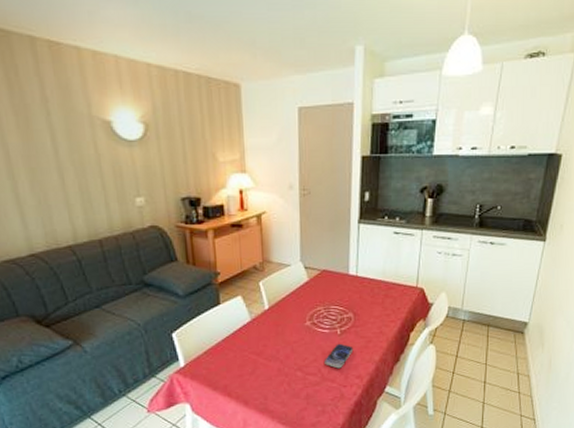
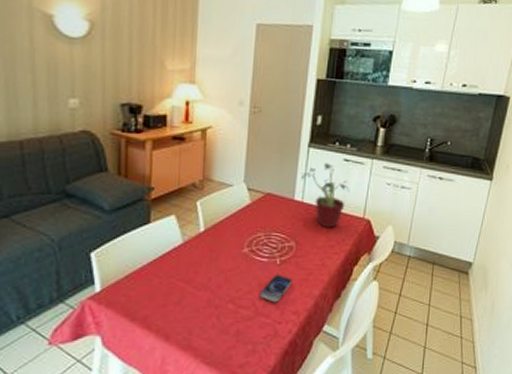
potted plant: none [354,237,402,299] -> present [301,163,350,228]

